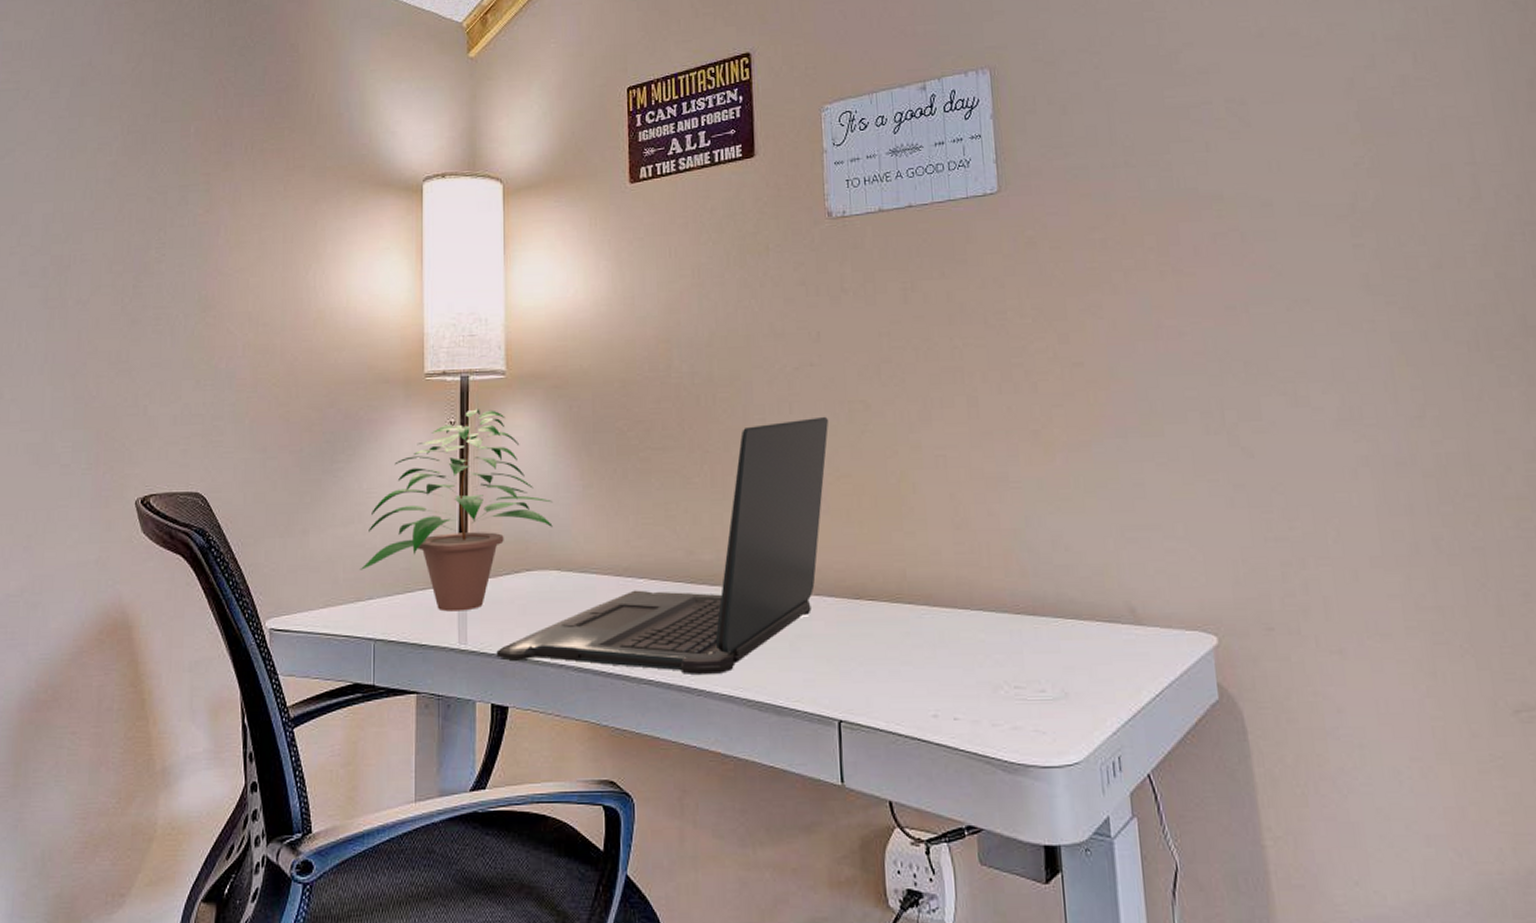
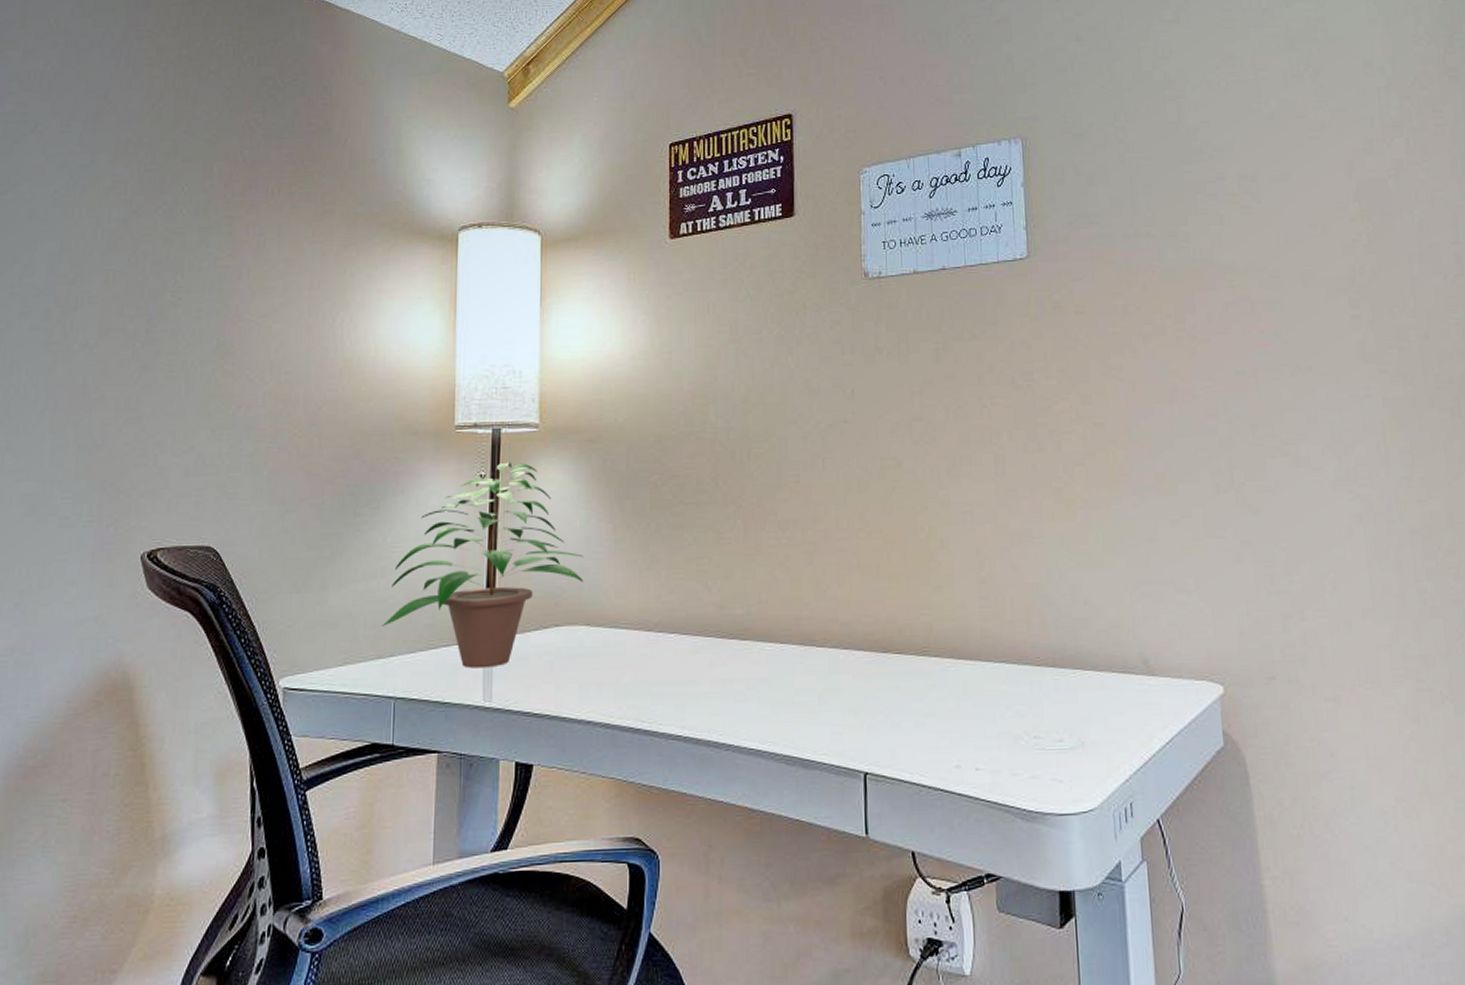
laptop: present [496,416,828,676] -> none [522,472,860,730]

